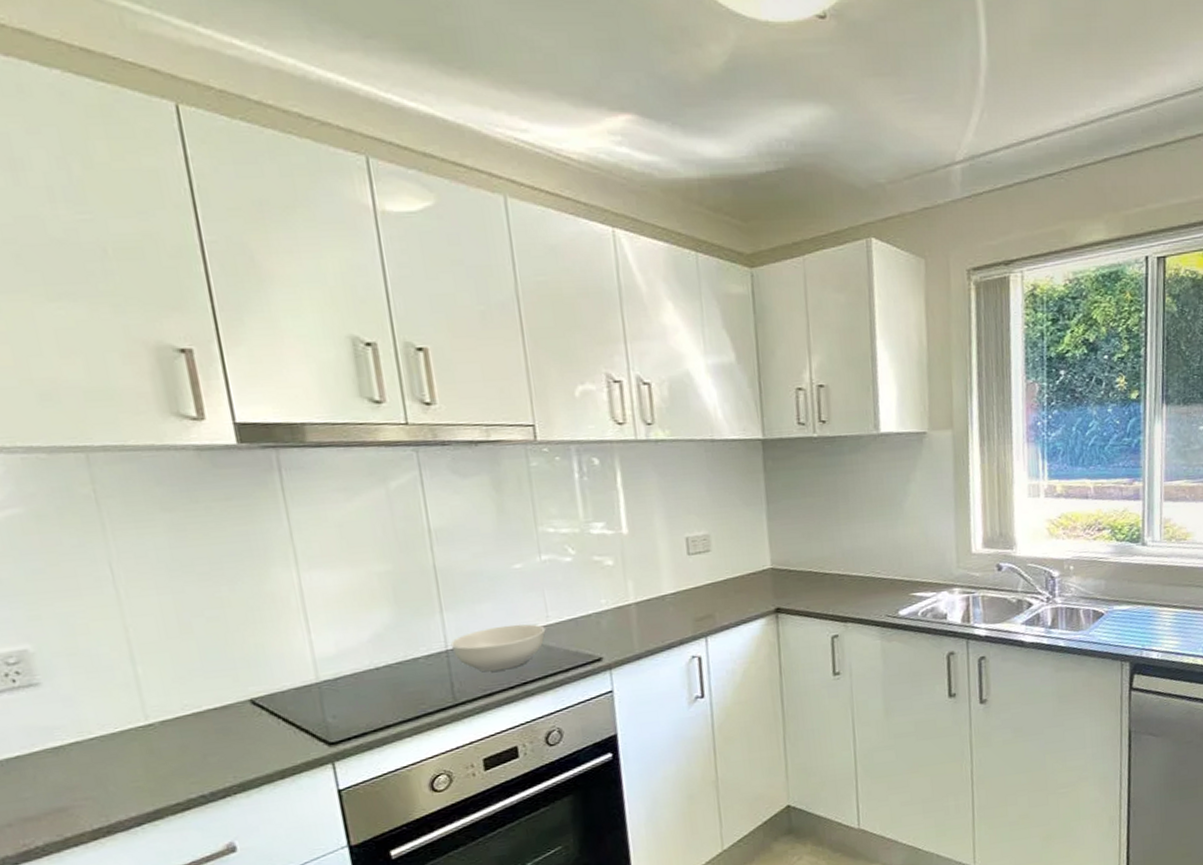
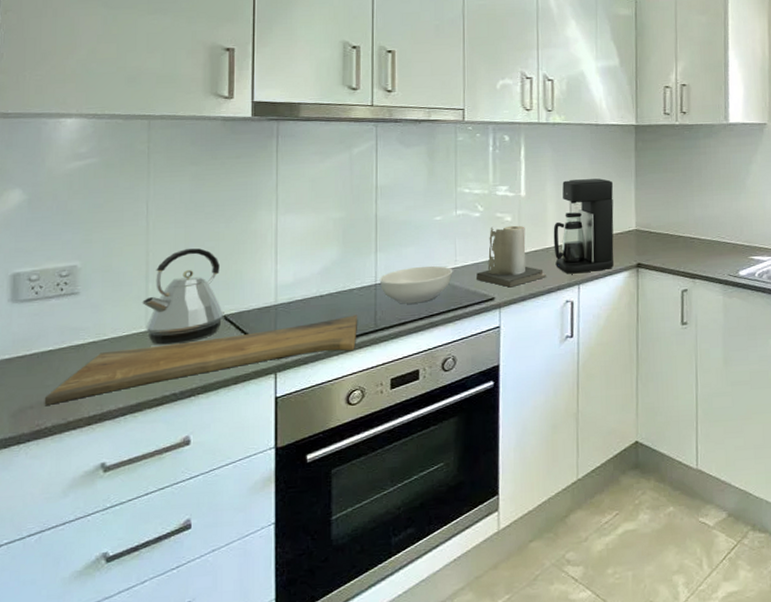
cutting board: none [24,688,432,821] -> present [44,315,357,405]
kettle: none [131,619,251,740] -> present [141,248,224,345]
paper towel roll: none [576,570,665,645] -> present [476,225,546,288]
coffee maker: none [668,508,747,625] -> present [553,178,614,274]

